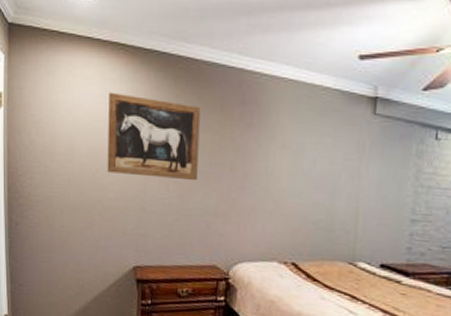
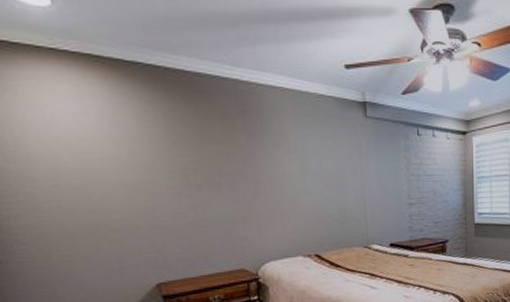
wall art: present [107,92,201,181] -> none [90,108,210,194]

